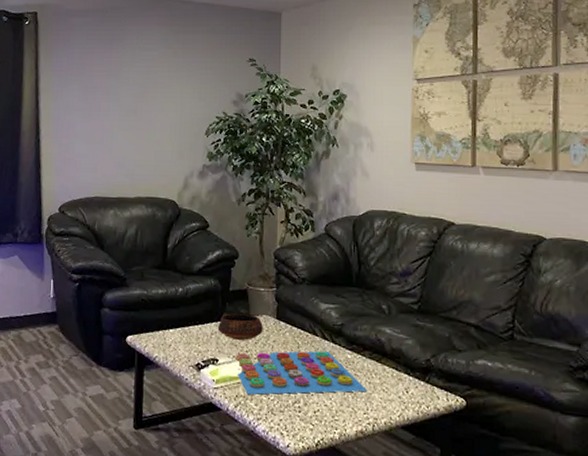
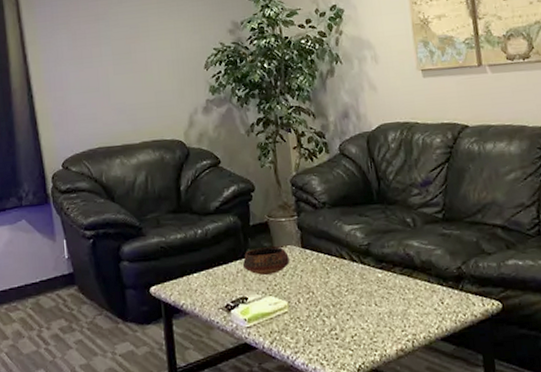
board game: present [236,350,367,395] -> none [265,273,402,330]

